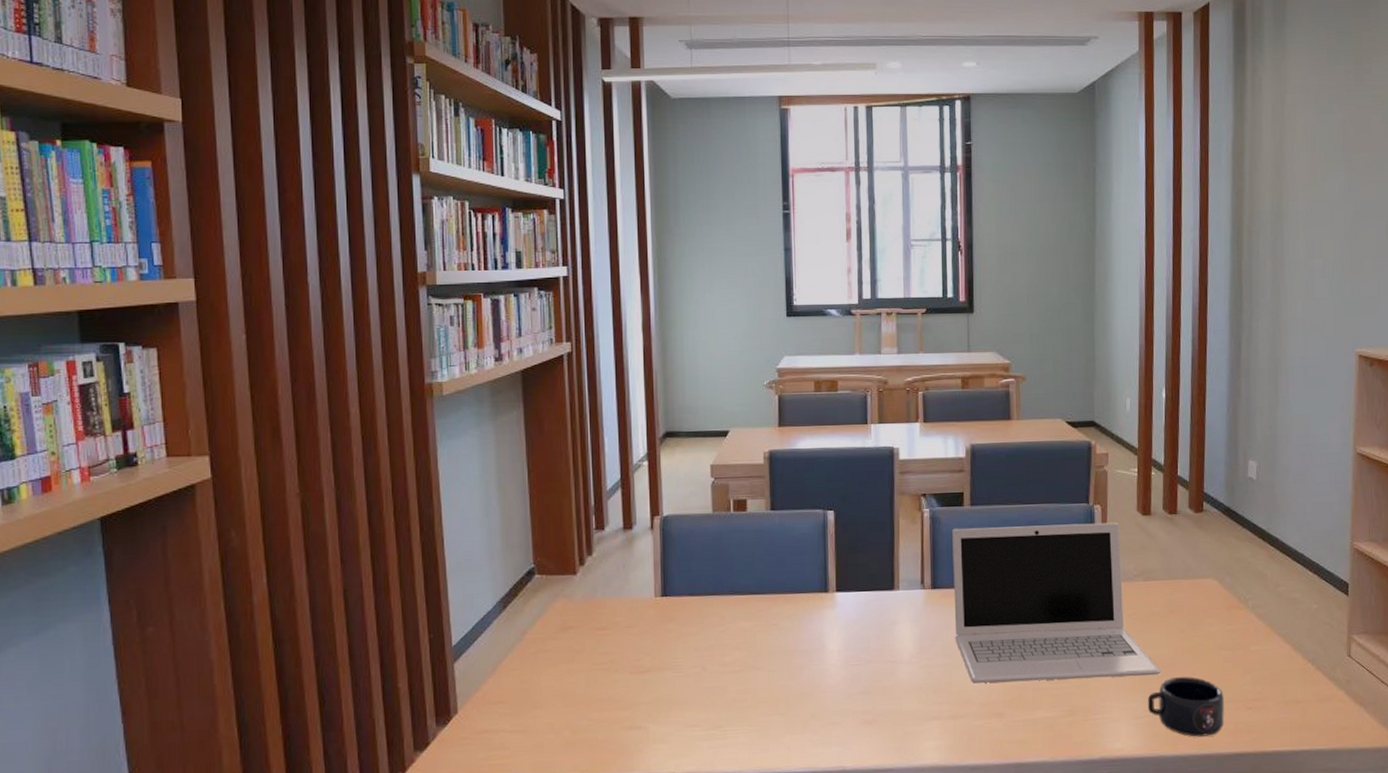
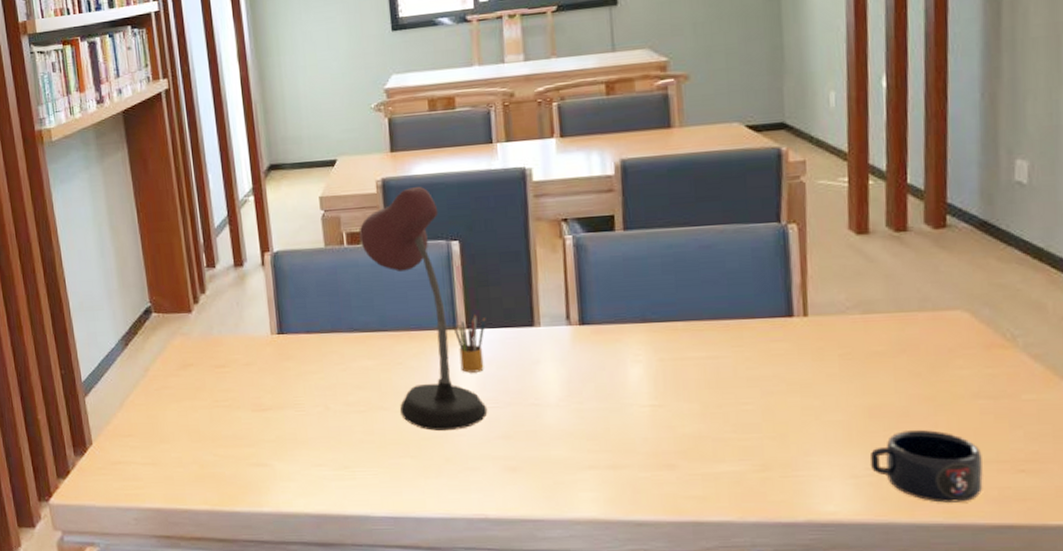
desk lamp: none [745,459,851,689] -> present [359,186,488,432]
pencil box: none [825,578,854,633] -> present [454,314,486,373]
laptop: present [952,522,1161,683] -> none [602,243,888,431]

